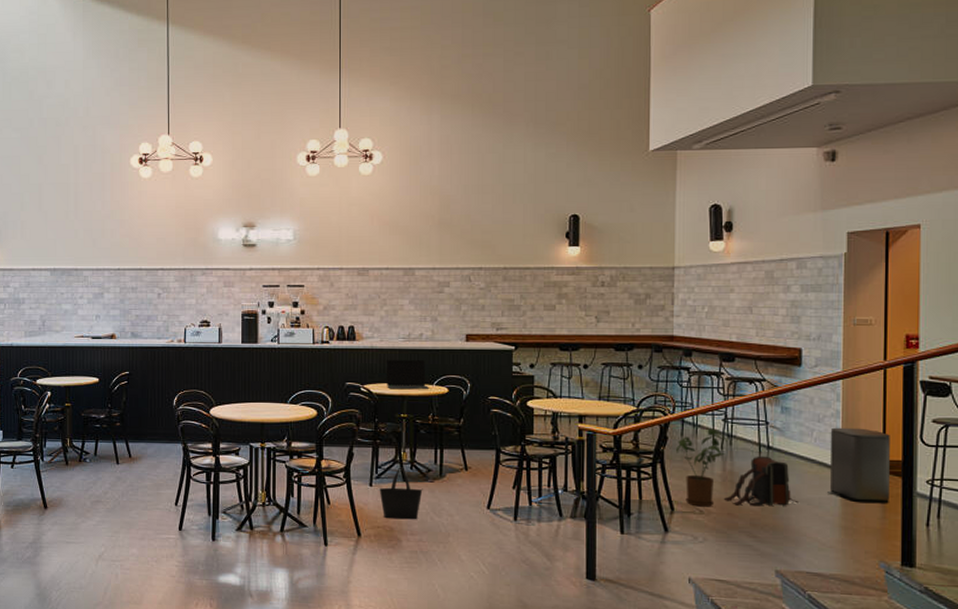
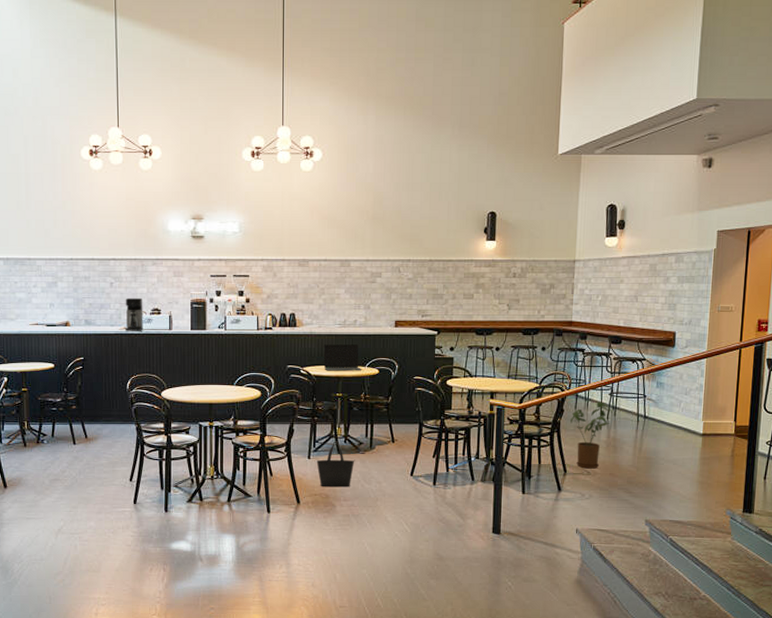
coffee maker: none [172,309,192,344] -> present [124,297,143,331]
backpack: present [725,456,798,506] -> none [608,424,666,467]
pedal bin: present [827,427,890,504] -> none [689,399,741,462]

